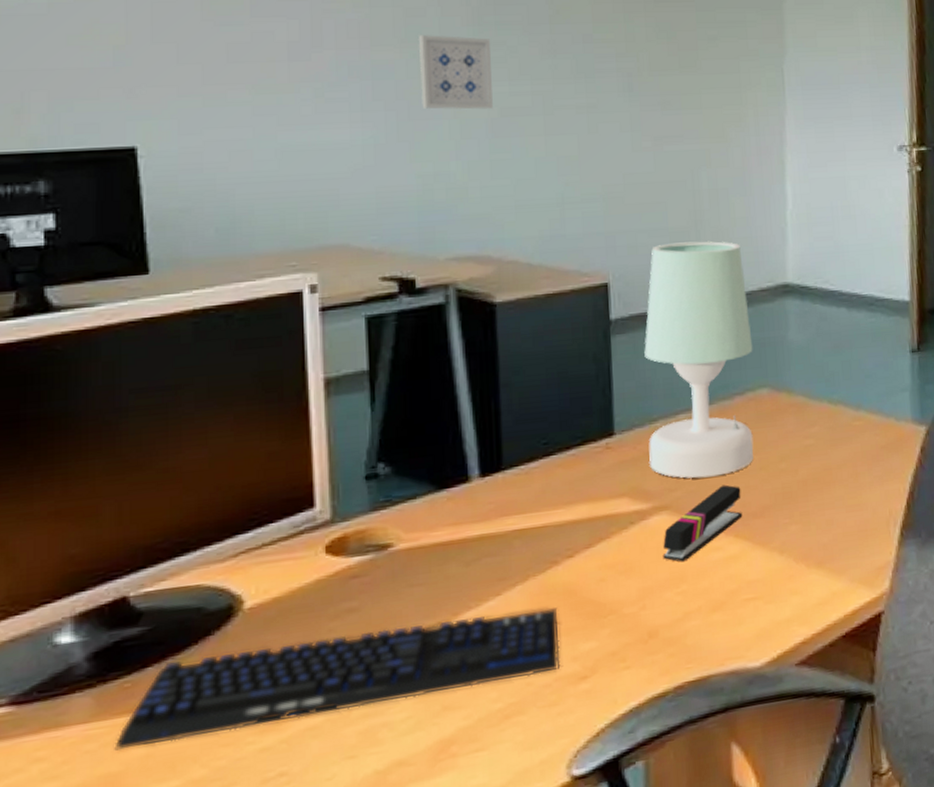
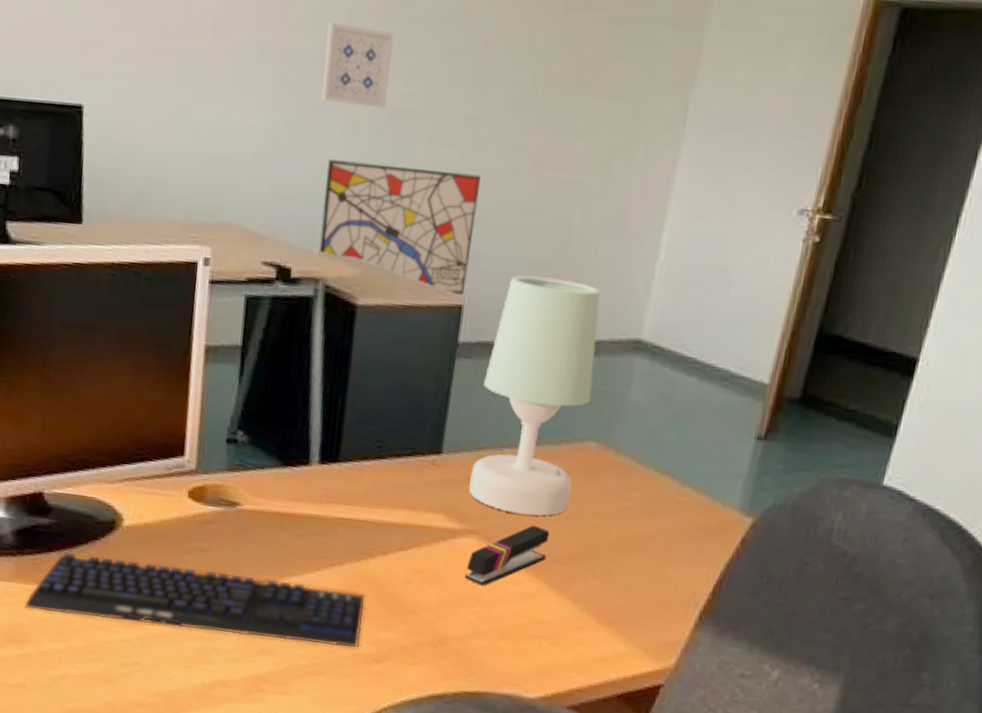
wall art: none [440,157,608,274] -> present [319,158,481,296]

